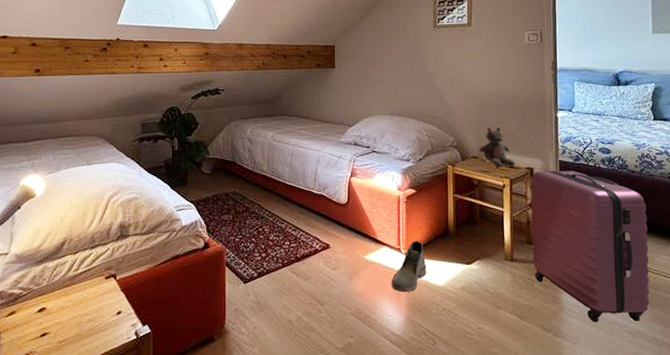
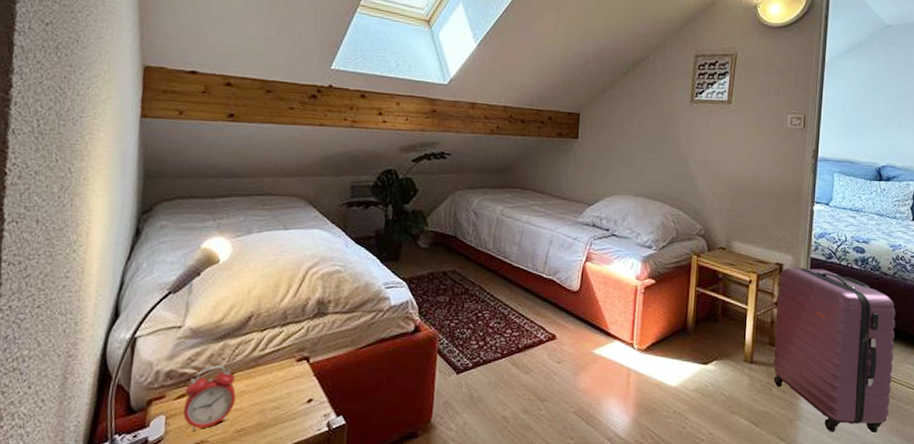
alarm clock: none [14,285,56,344] -> present [183,365,236,432]
boot: present [391,240,427,293] -> none [620,335,660,392]
stuffed animal: present [479,127,515,168] -> none [727,216,765,262]

